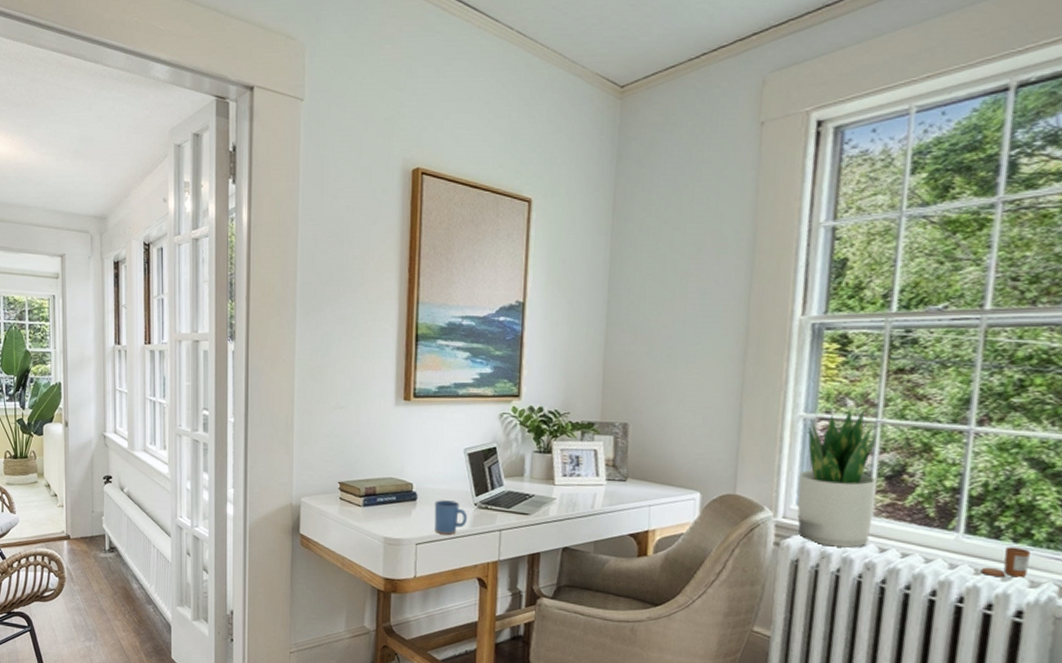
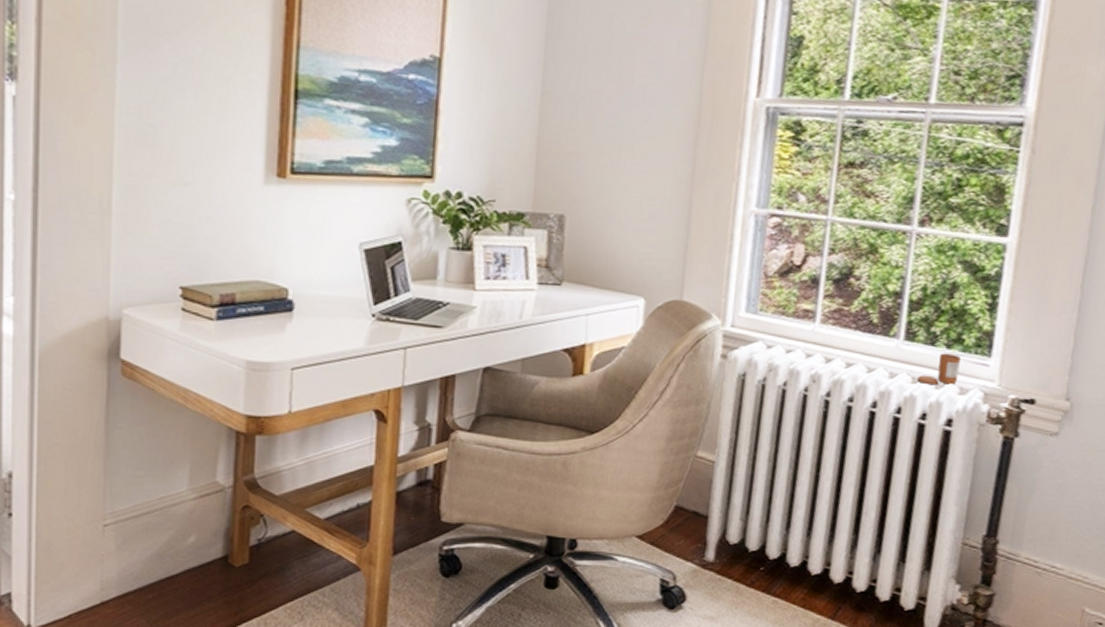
mug: present [434,500,467,535] -> none [317,310,362,355]
planter: present [797,410,878,548] -> none [746,206,827,359]

